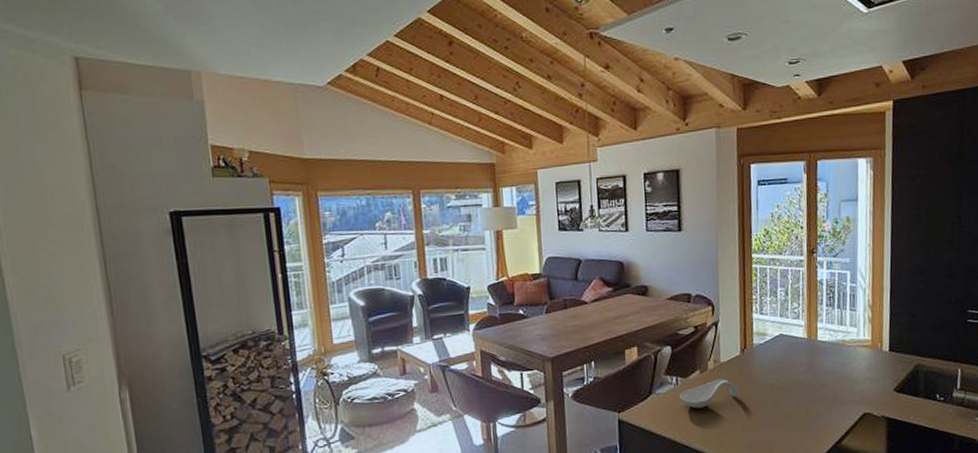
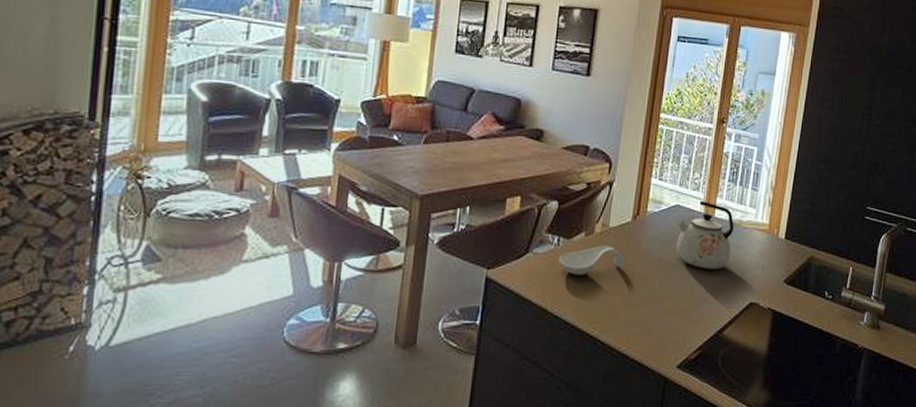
kettle: none [783,327,839,389] -> present [676,201,735,270]

